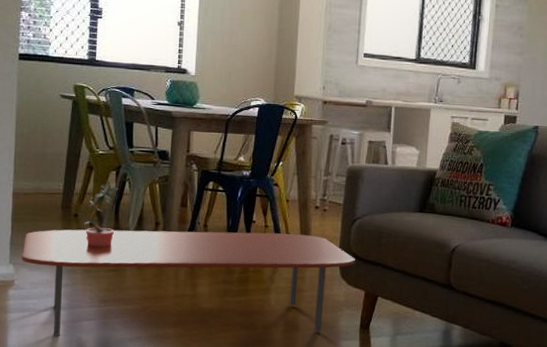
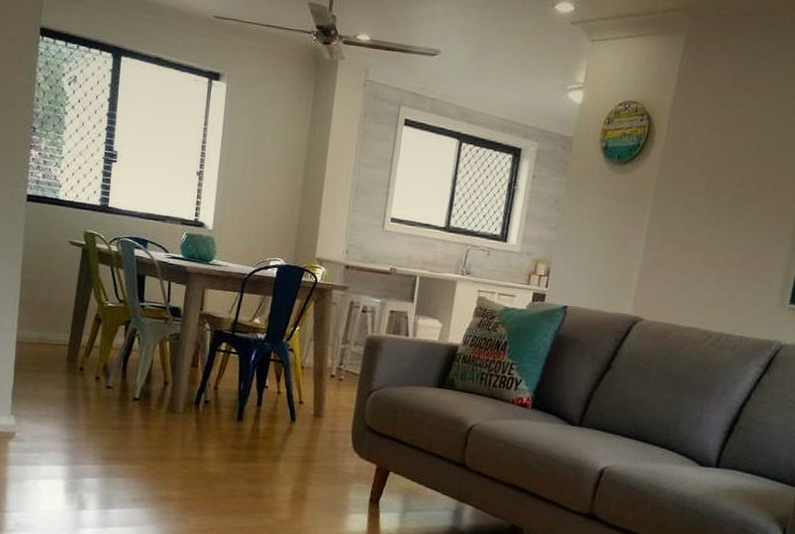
coffee table: present [21,229,355,336] -> none [23,382,369,504]
potted plant: present [83,181,119,249] -> none [89,335,127,405]

